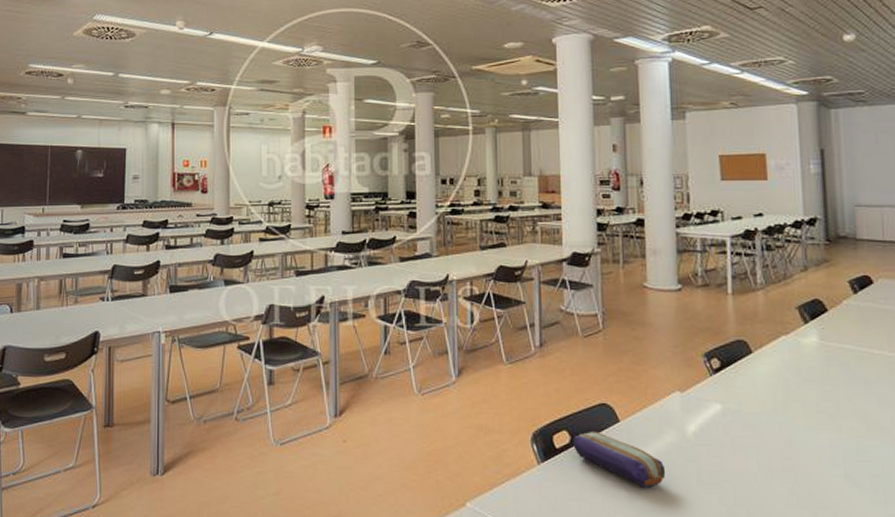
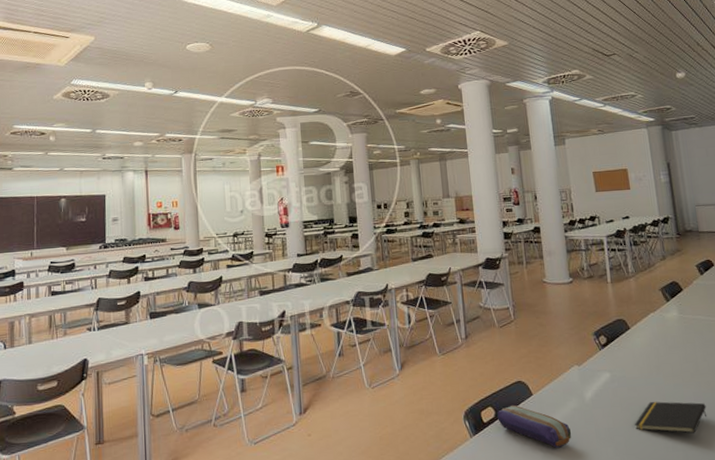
notepad: none [748,444,847,489] -> present [634,401,707,433]

